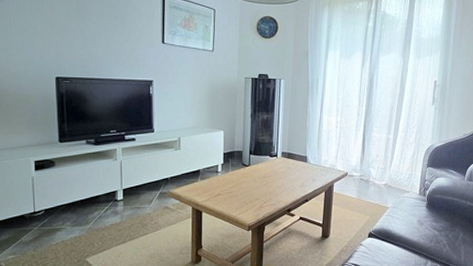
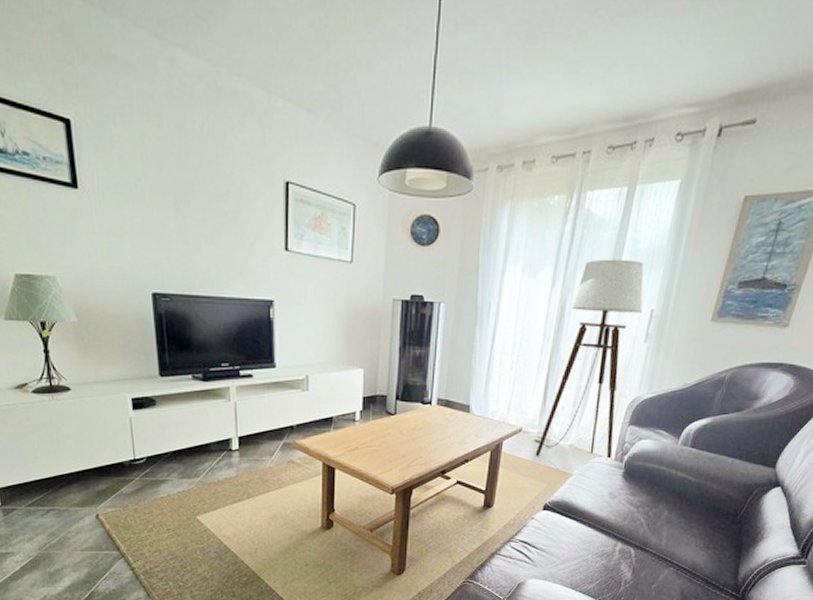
floor lamp: none [357,45,429,195] -> present [533,259,644,460]

